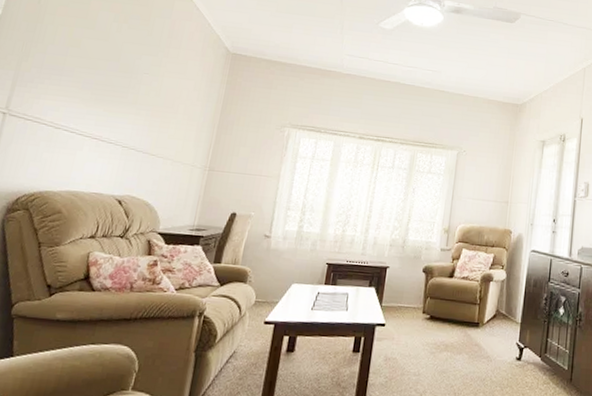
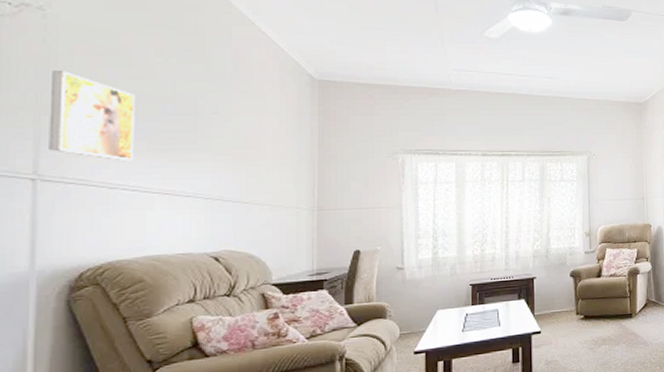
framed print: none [20,26,91,107] -> present [49,71,135,162]

